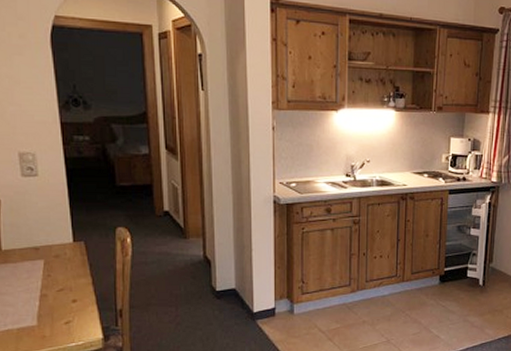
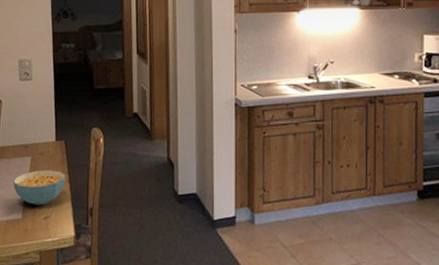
cereal bowl: none [24,273,88,310] -> present [13,170,66,206]

